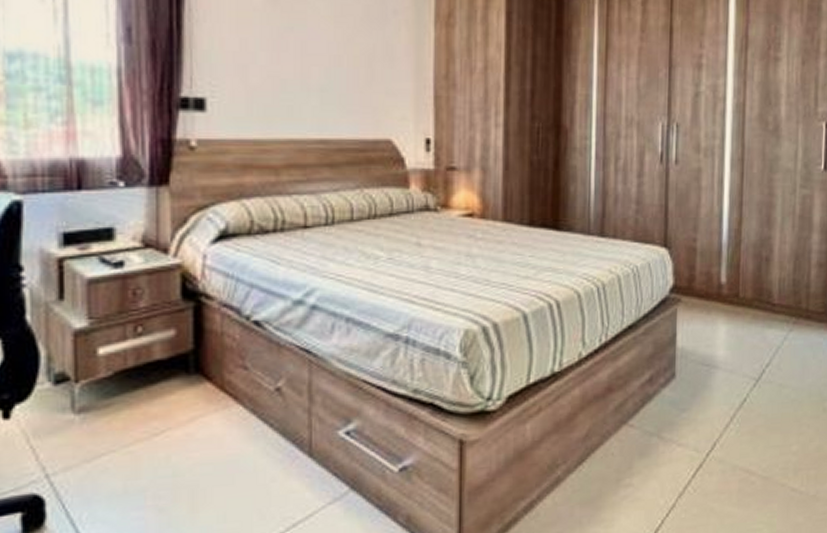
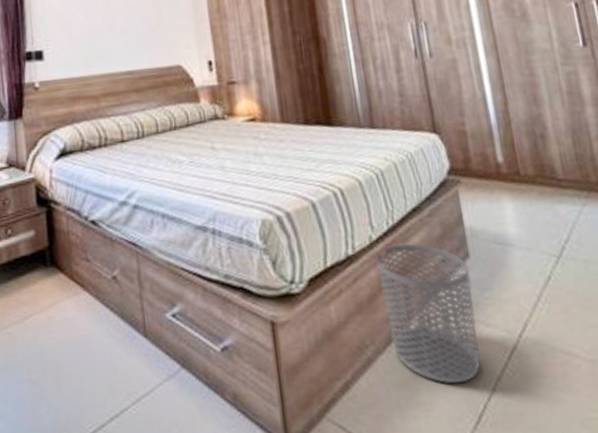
waste bin: none [581,361,673,501] -> present [375,243,481,384]

